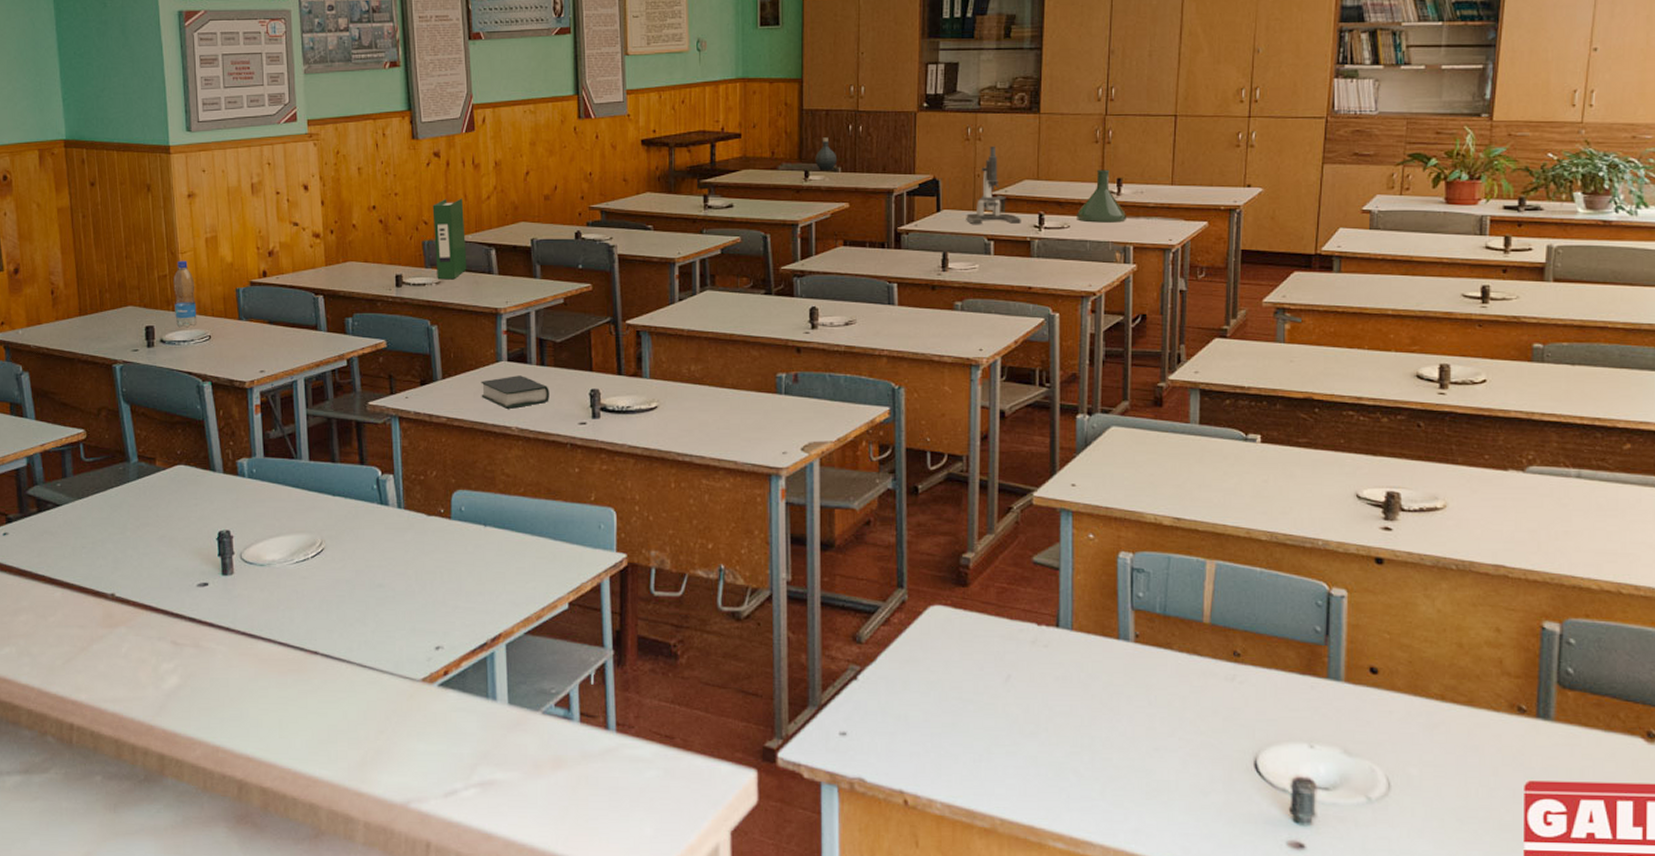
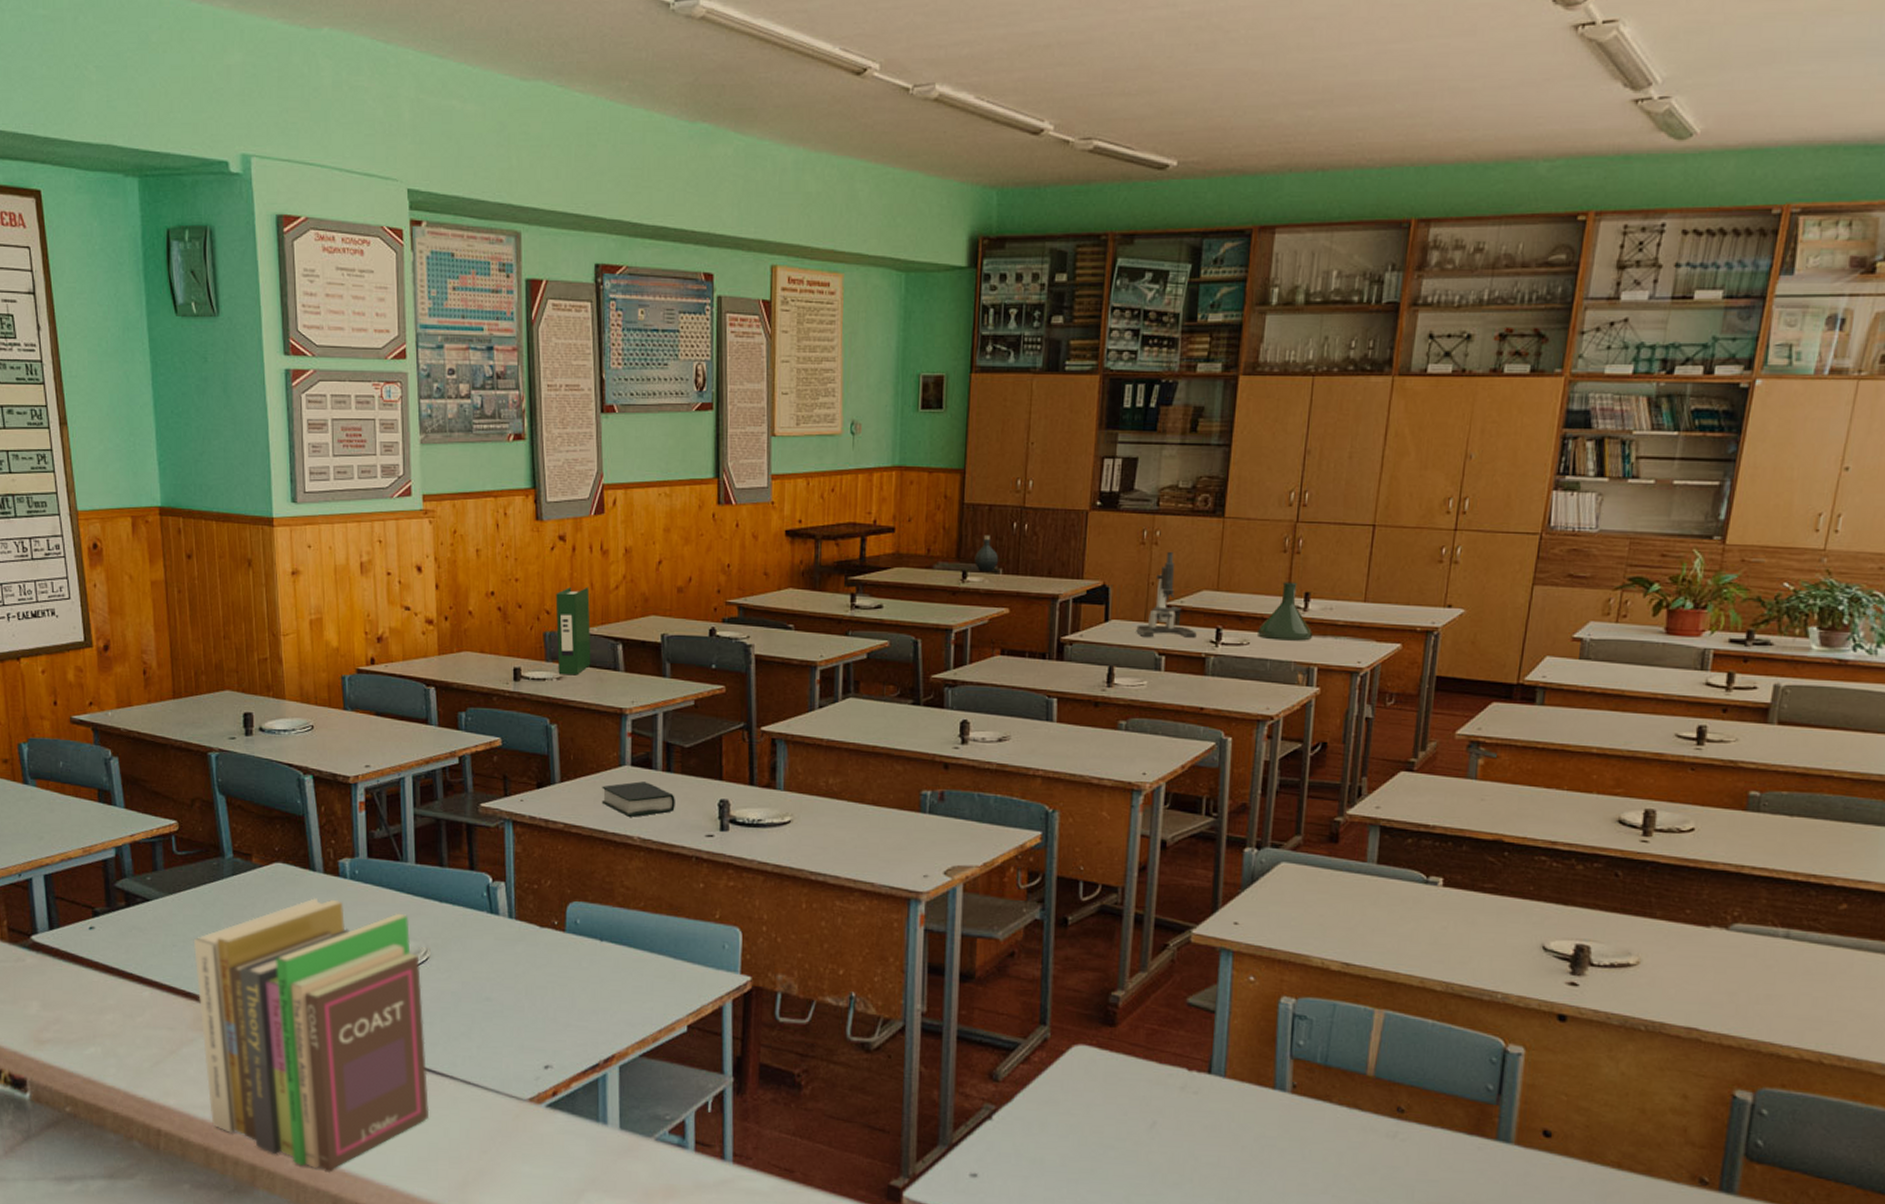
books: none [101,497,328,756] -> present [193,898,430,1170]
bottle: present [173,260,197,328] -> none [274,643,299,716]

